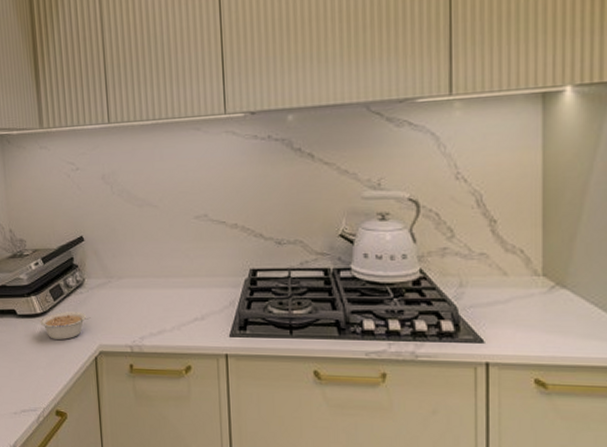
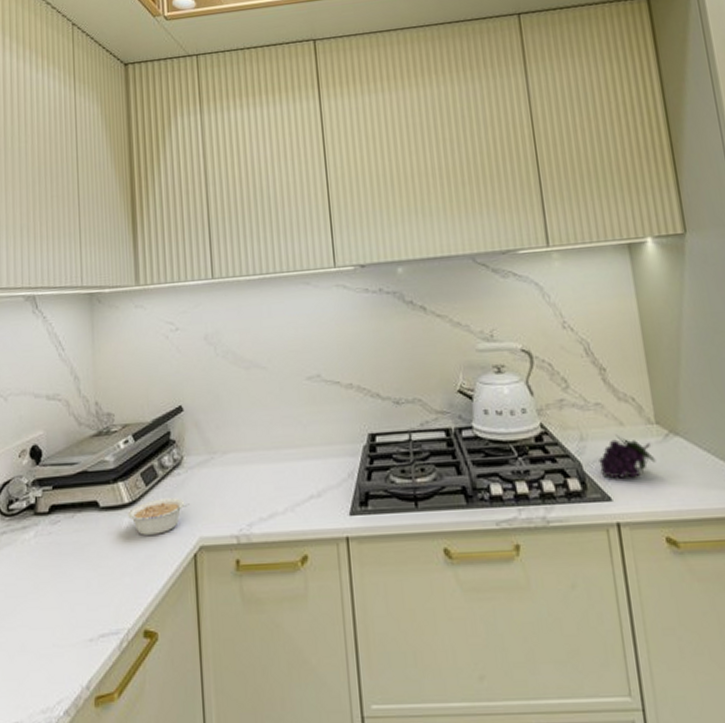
fruit: none [476,283,536,324] -> present [599,434,656,479]

